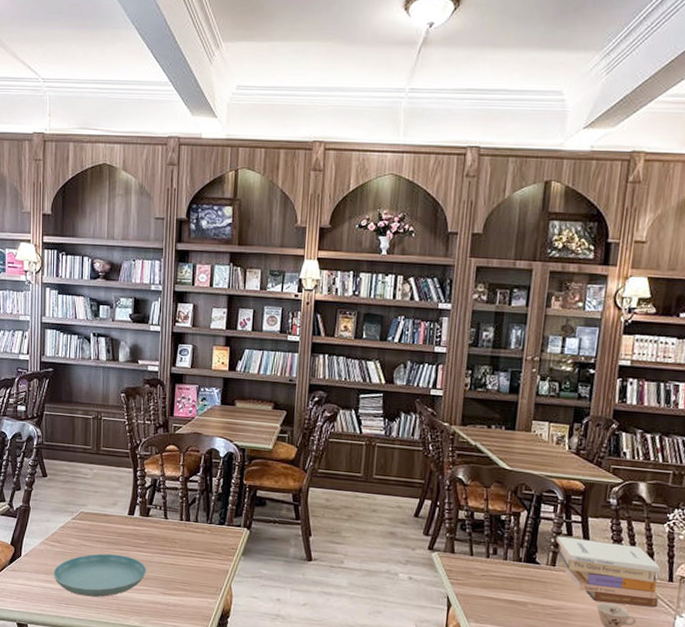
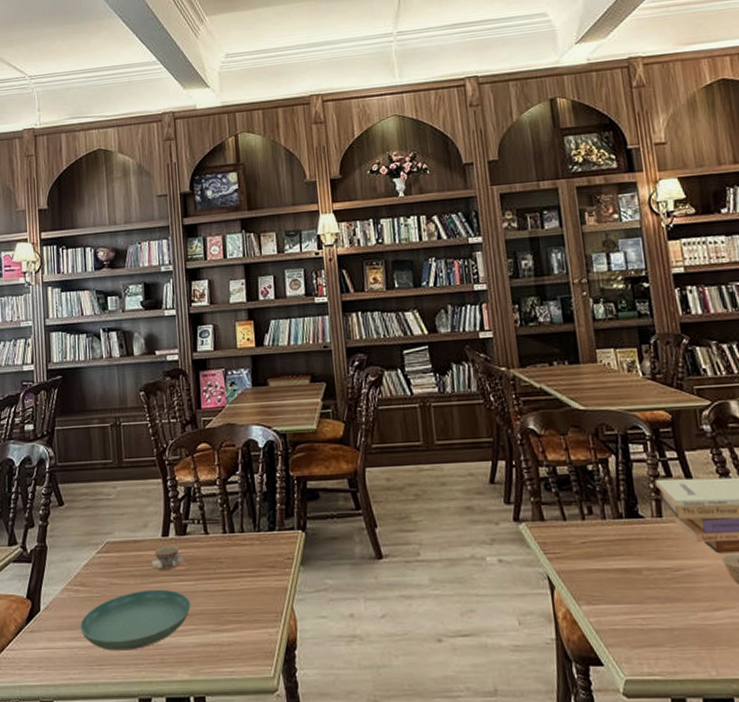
teacup: none [116,522,145,542] -> present [150,545,185,571]

